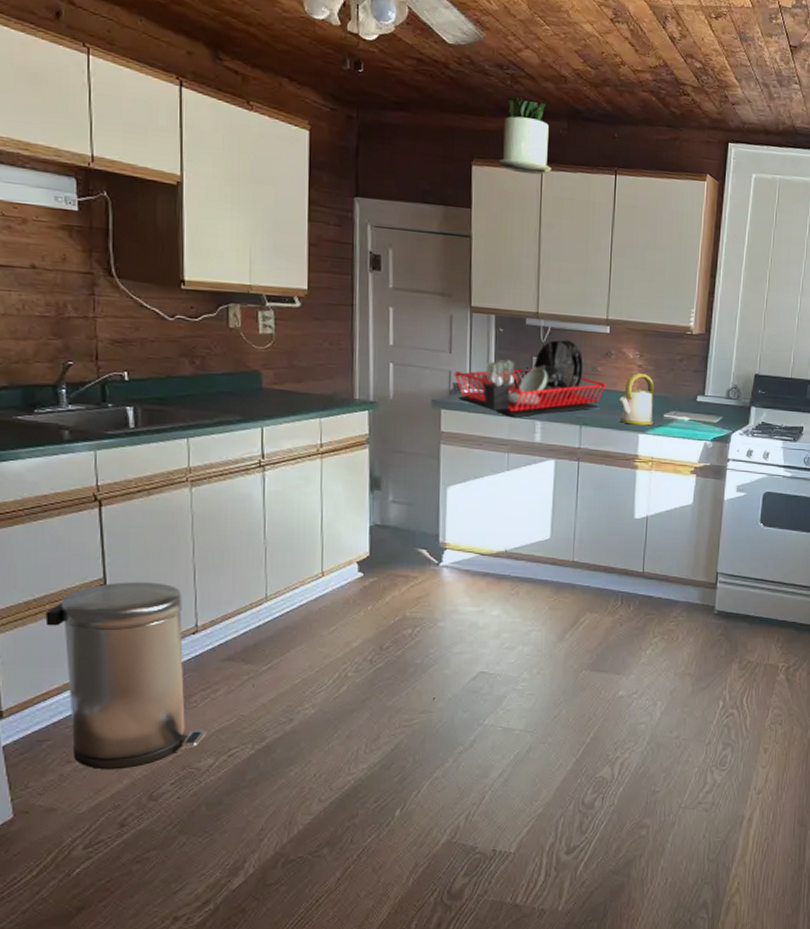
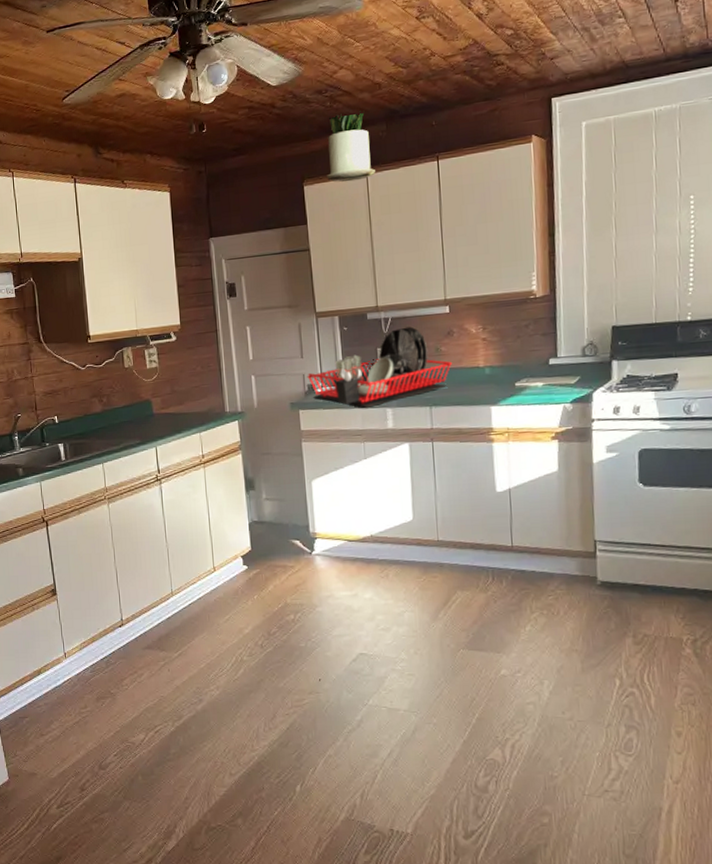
pedal bin: present [45,582,206,769] -> none [17,585,137,741]
kettle: present [620,373,655,426] -> none [467,346,506,399]

